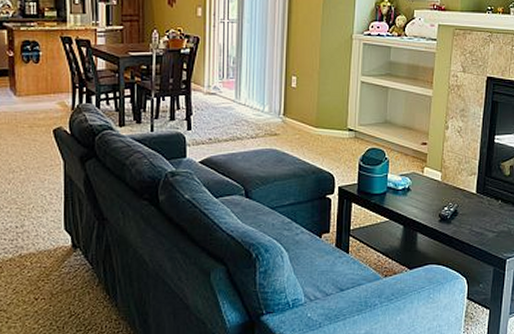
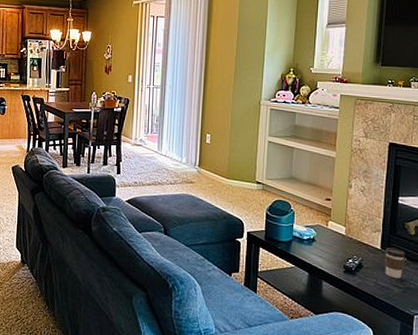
coffee cup: none [480,191,500,222] -> present [385,247,405,278]

